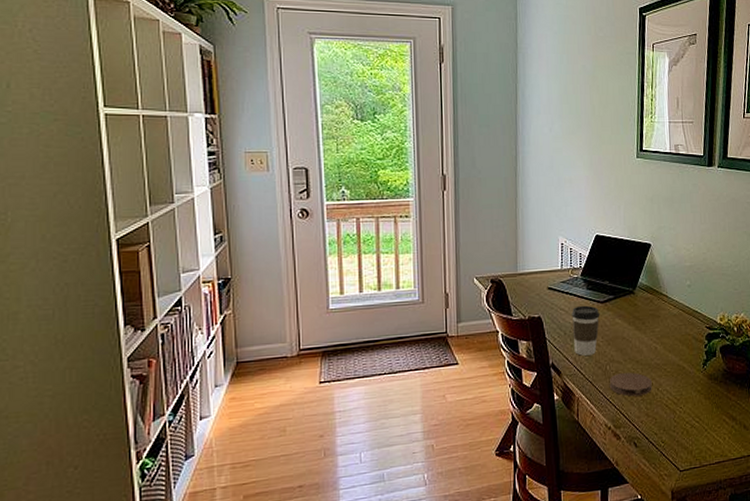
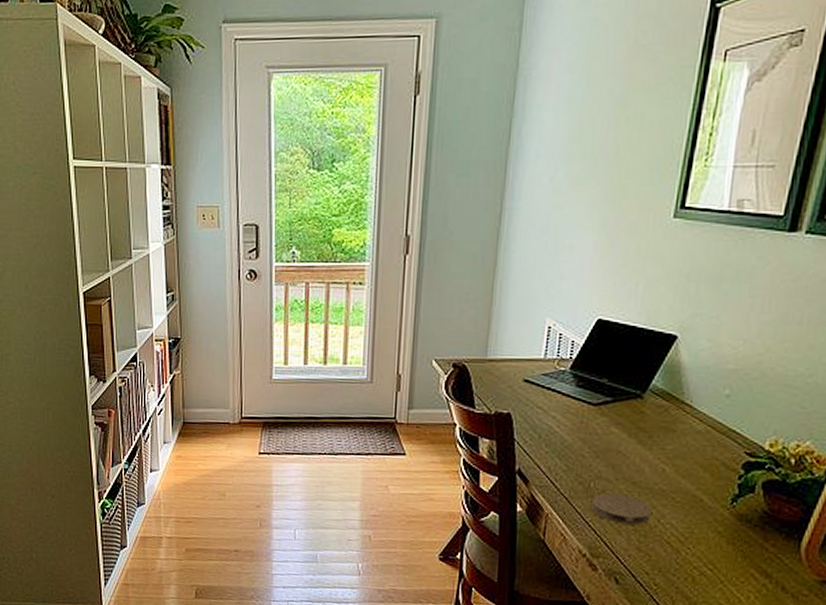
coffee cup: present [571,305,600,356] -> none [549,405,591,467]

